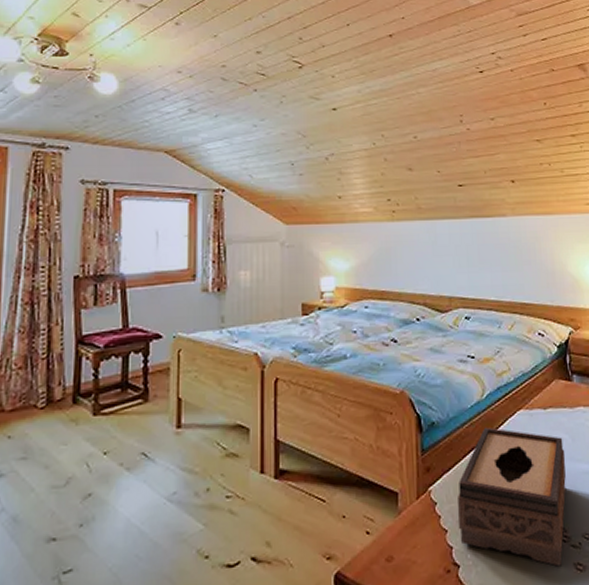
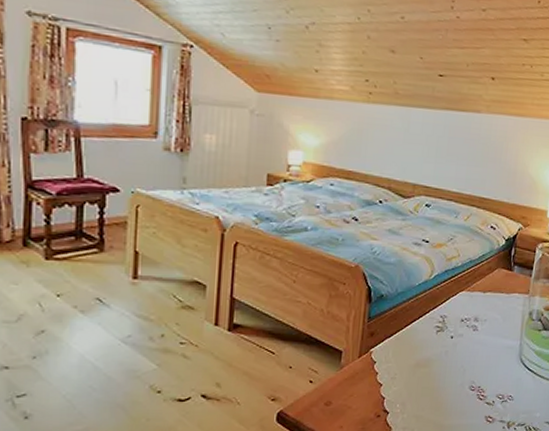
tissue box: present [458,427,566,567] -> none [393,303,495,418]

